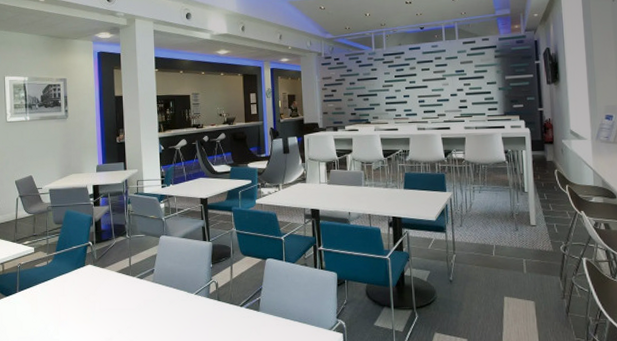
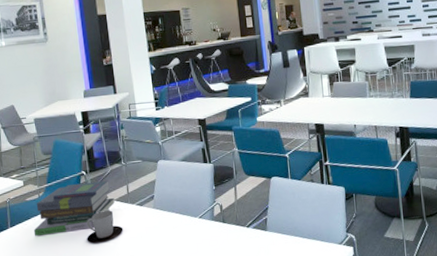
books: none [39,252,117,302] -> present [33,181,115,237]
cup: none [88,281,123,313] -> present [86,210,124,243]

